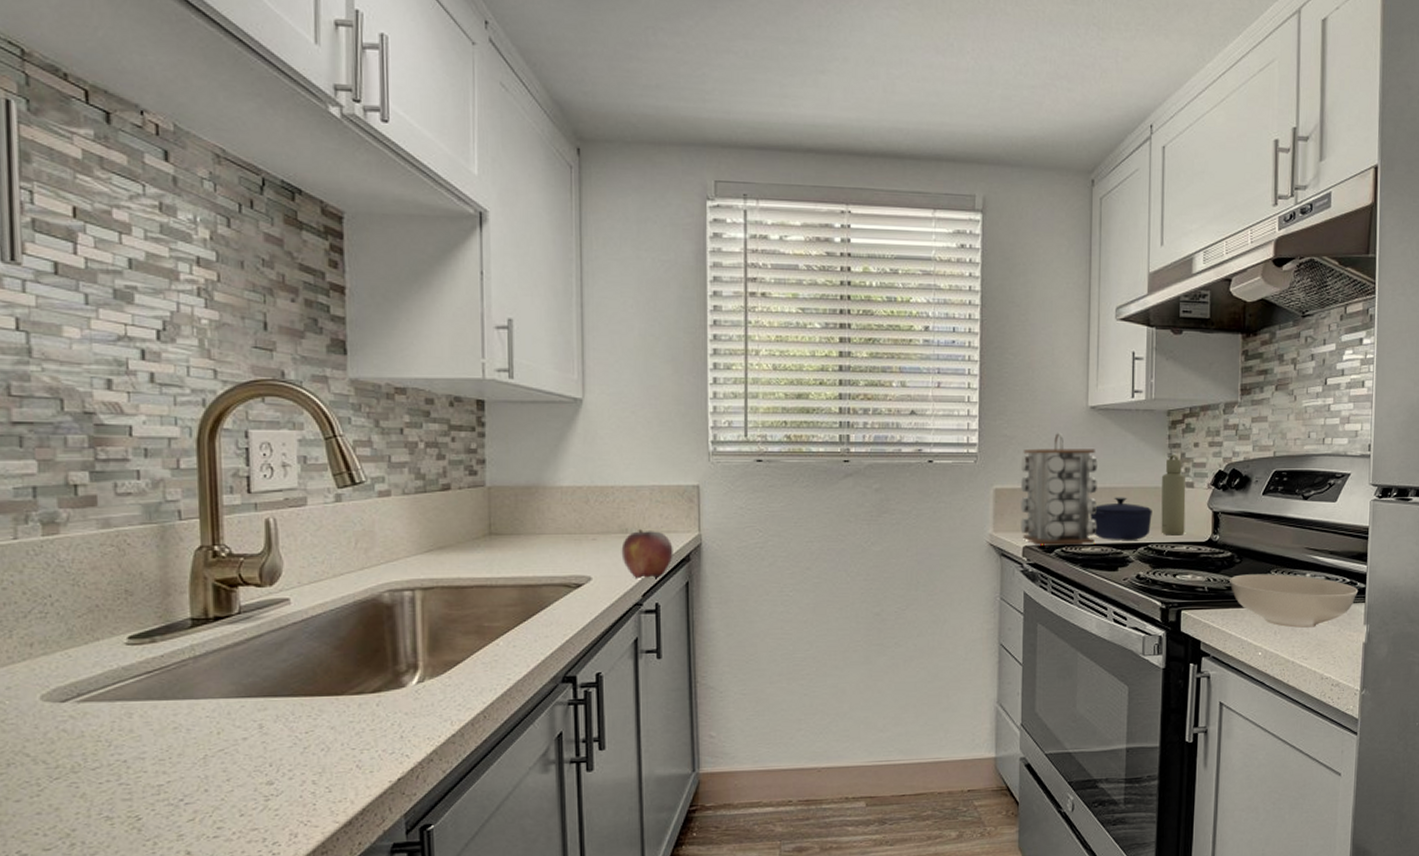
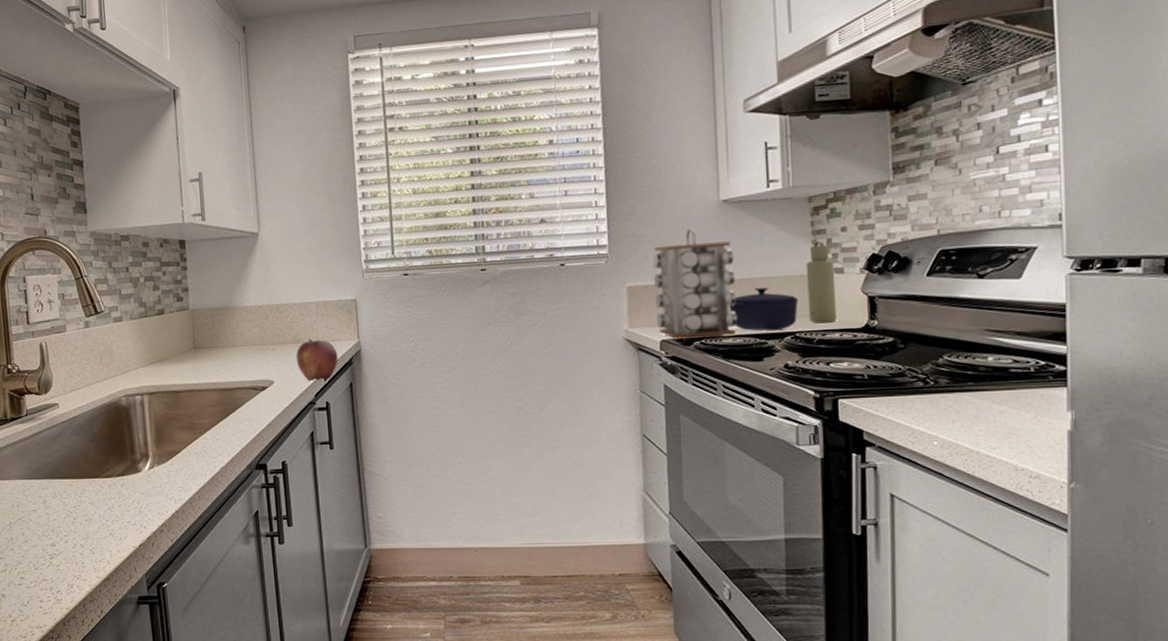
bowl: present [1228,574,1359,628] -> none [892,358,1058,415]

